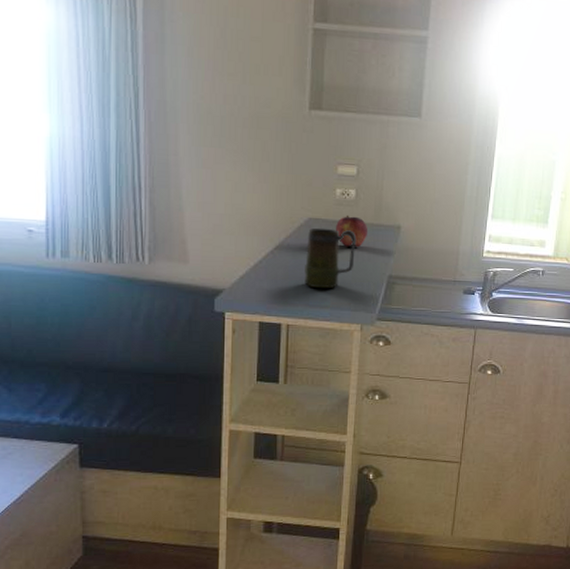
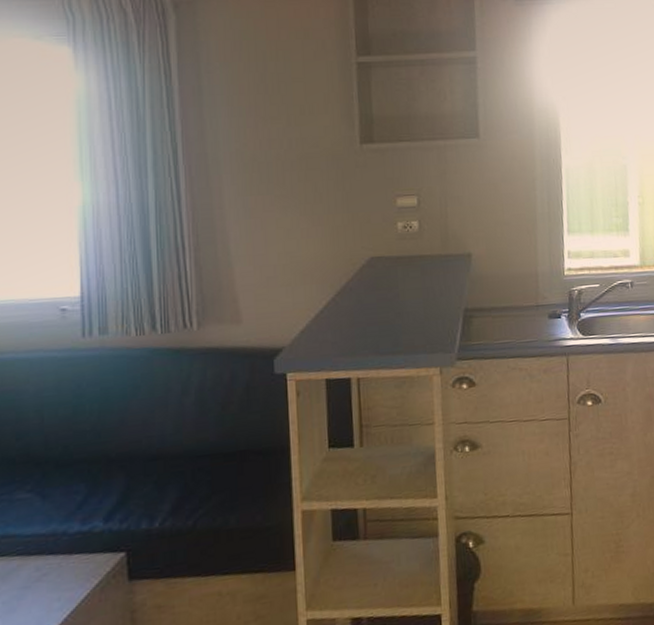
mug: present [304,228,357,289] -> none [371,265,426,333]
fruit: present [335,215,369,248] -> none [400,248,437,284]

